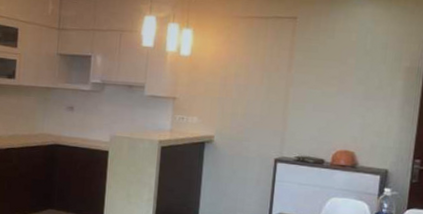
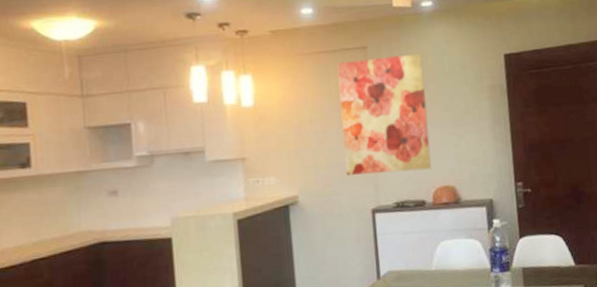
wall art: none [259,28,347,133] -> present [337,53,432,175]

